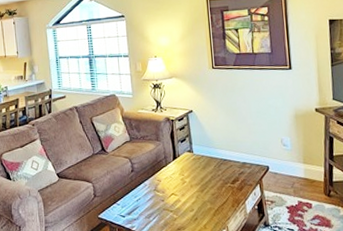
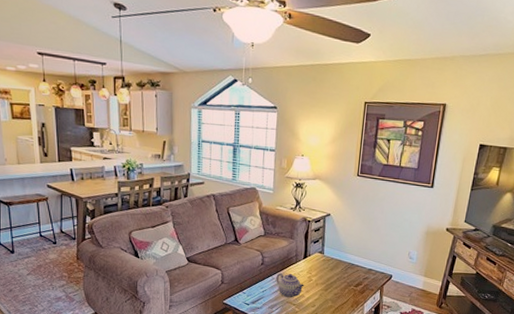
teapot: none [148,177,178,205] -> present [276,272,304,298]

